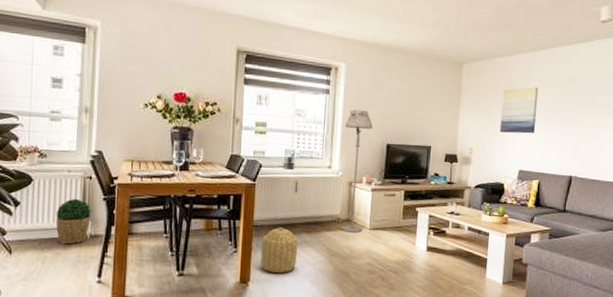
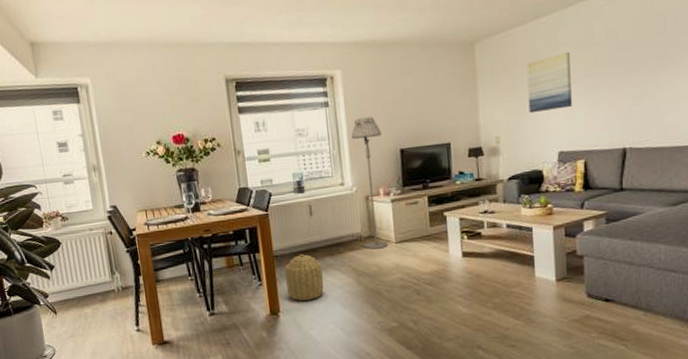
potted plant: present [55,198,91,245] -> none [87,254,120,299]

